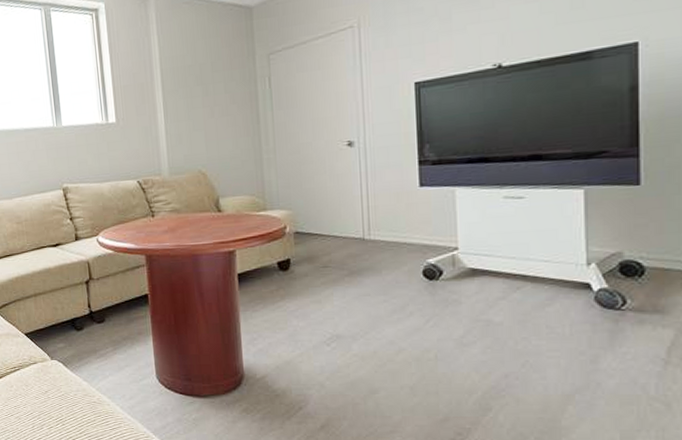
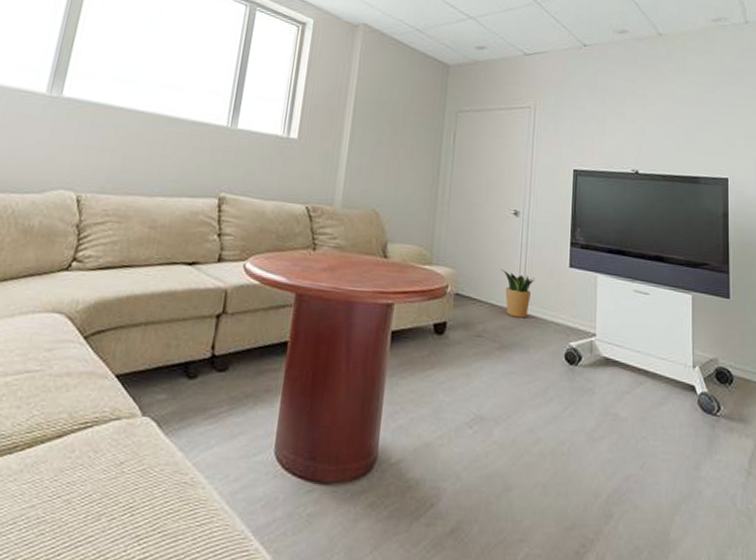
potted plant: none [341,202,381,245] -> present [501,269,535,318]

